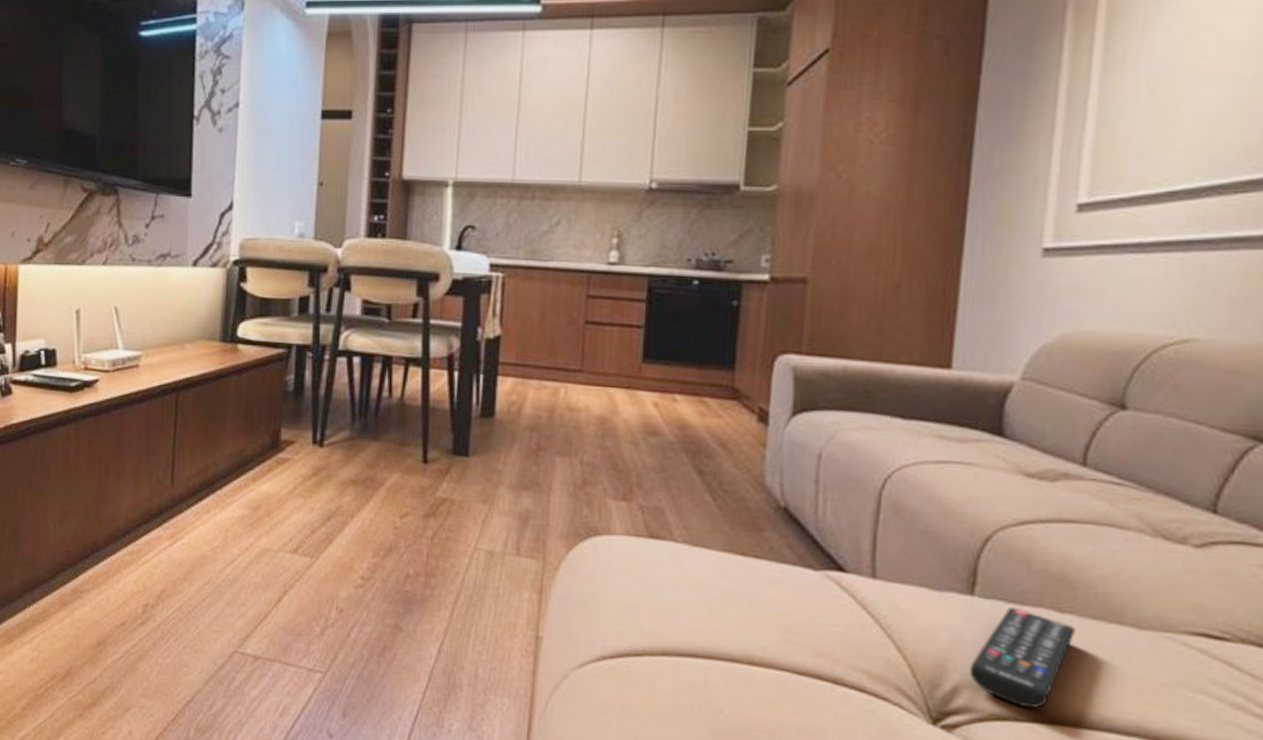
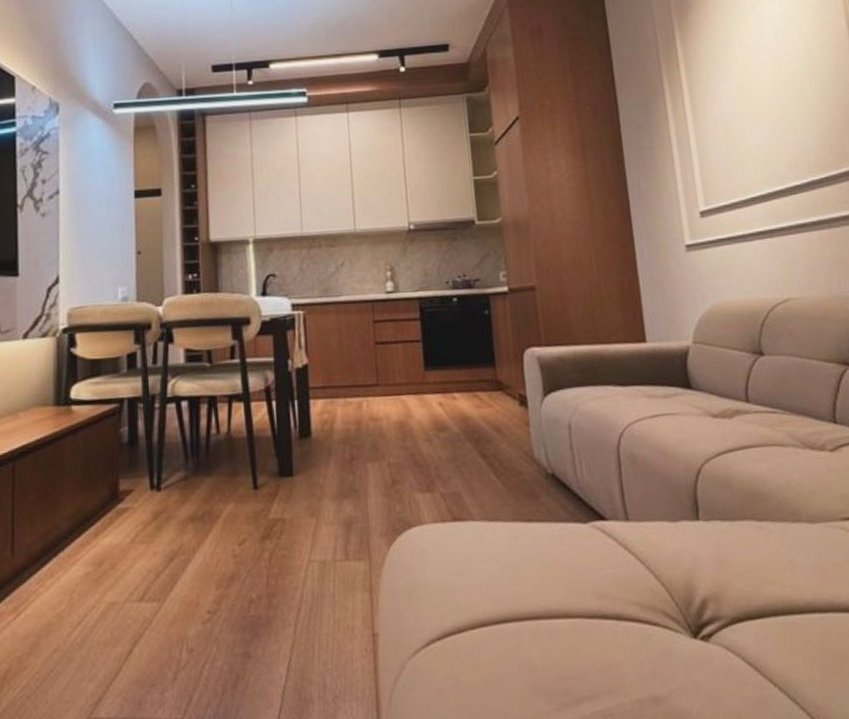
remote control: present [969,606,1075,708] -> none [709,523,773,606]

